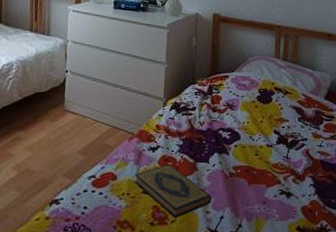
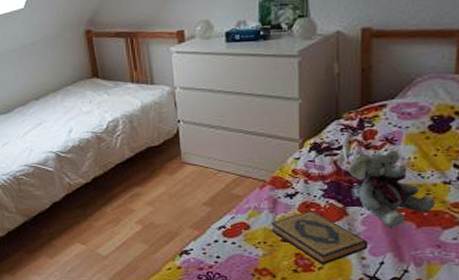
plush elephant: none [198,114,262,184] -> present [347,150,435,228]

